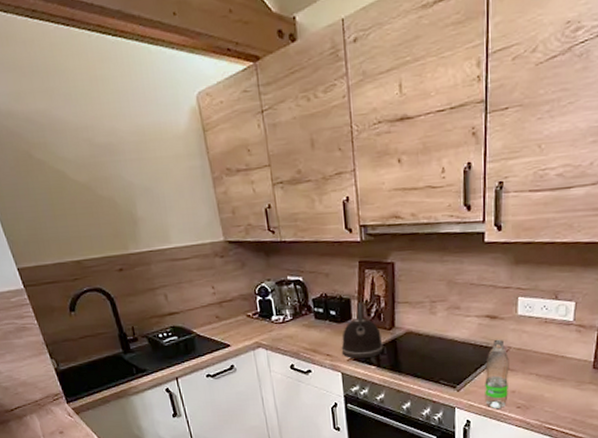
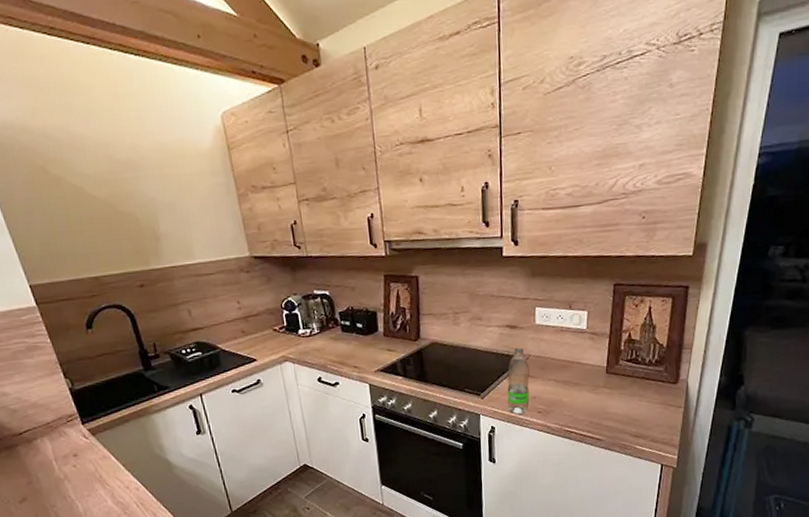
kettle: present [341,302,383,359] -> none [368,314,410,370]

